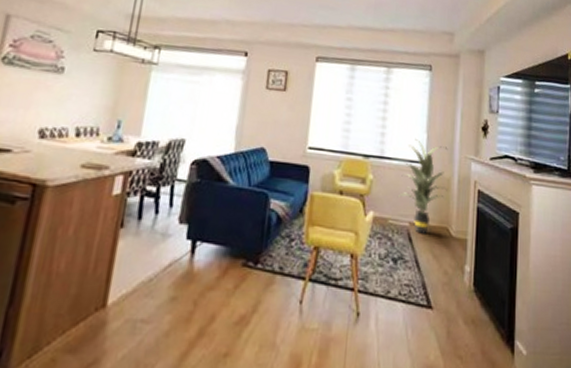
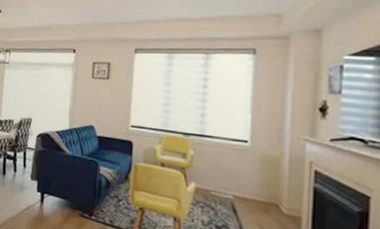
indoor plant: present [398,139,450,234] -> none [220,119,280,208]

